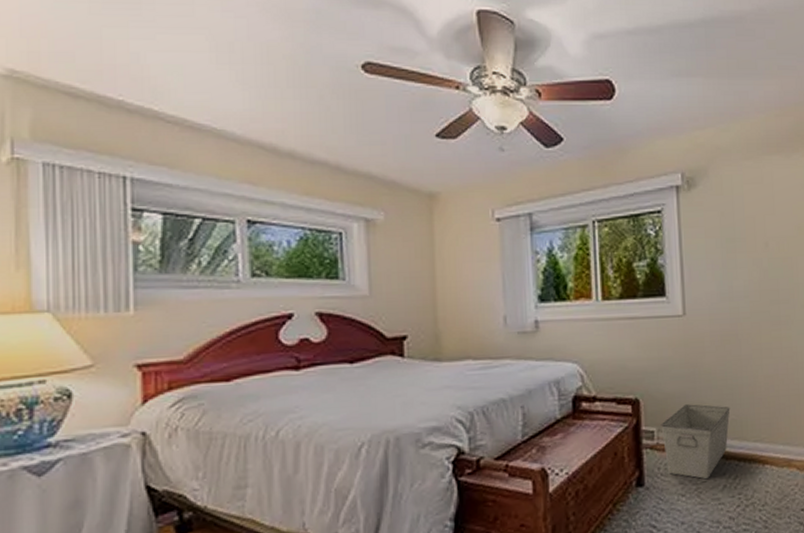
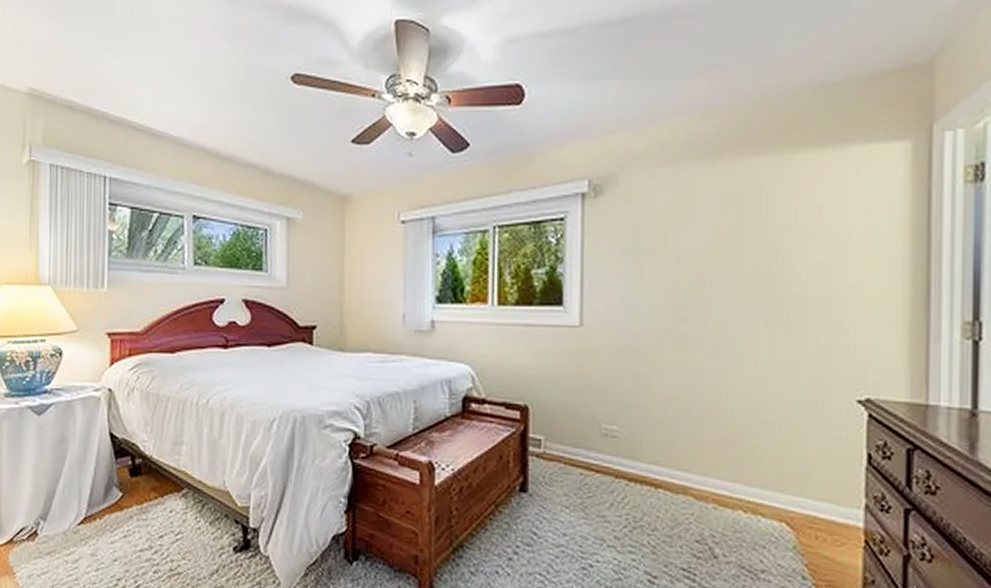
storage bin: present [661,404,730,480] -> none [548,417,624,495]

